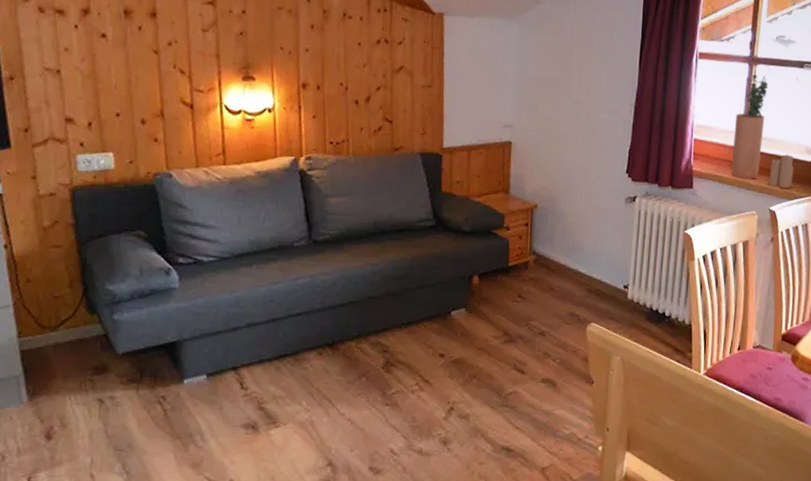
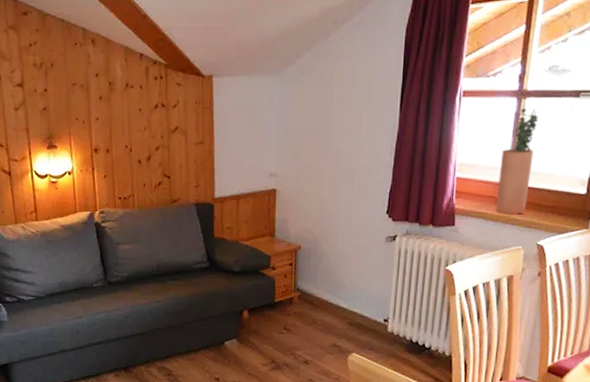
candle: present [767,153,794,189] -> none [534,187,565,223]

